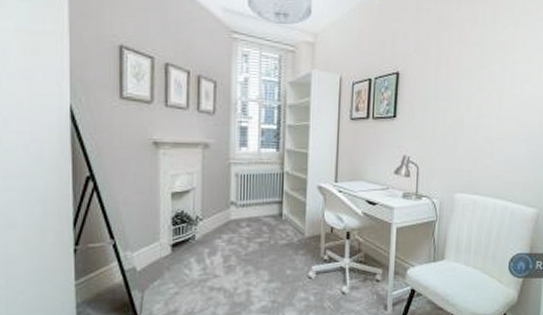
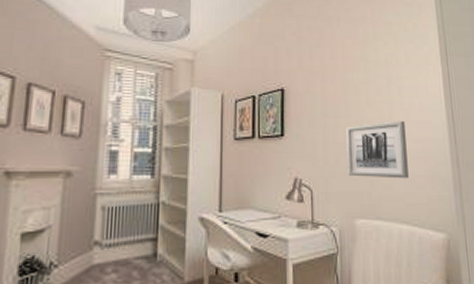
wall art: none [453,106,513,160] -> present [346,121,409,179]

